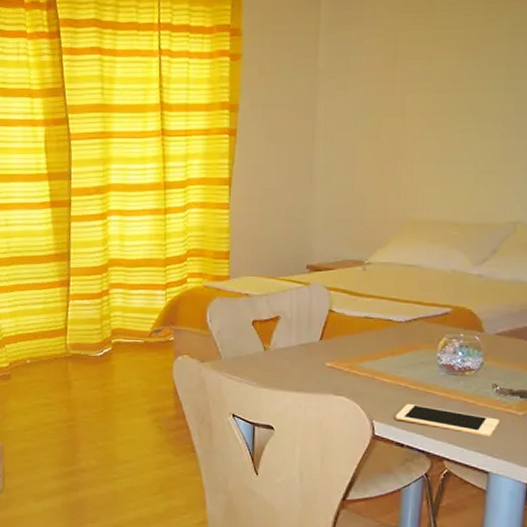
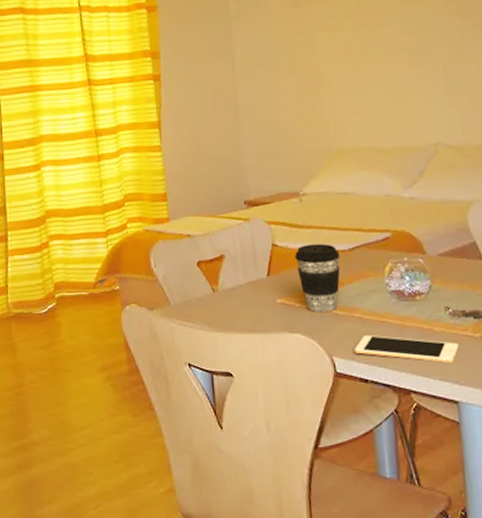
coffee cup: none [350,313,396,379] -> present [295,244,340,313]

